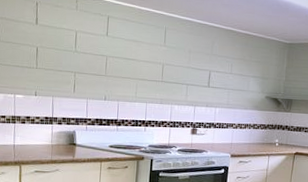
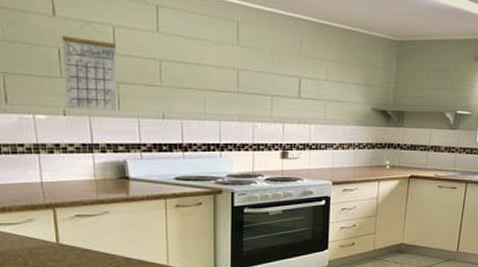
calendar: none [37,30,77,94] -> present [61,24,117,111]

